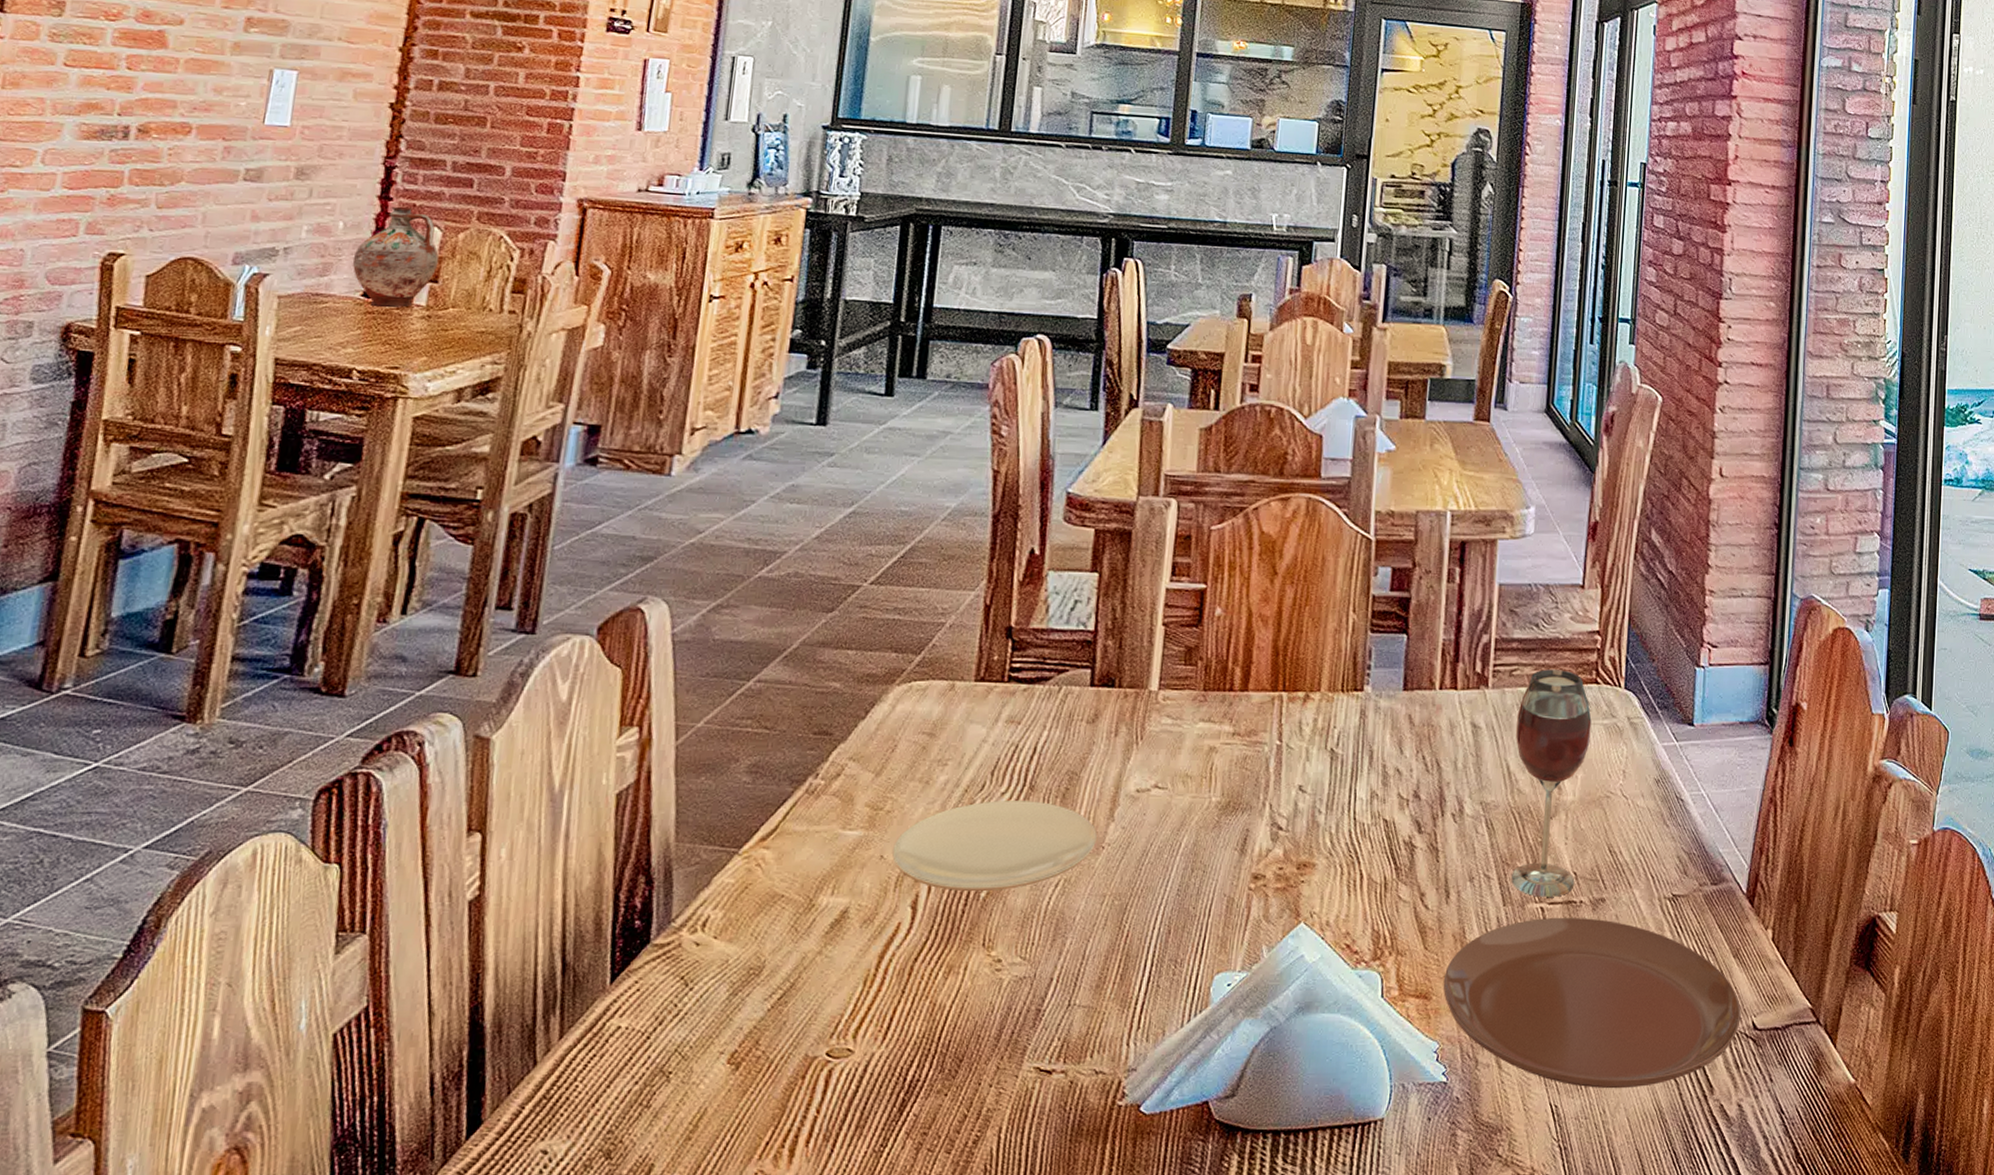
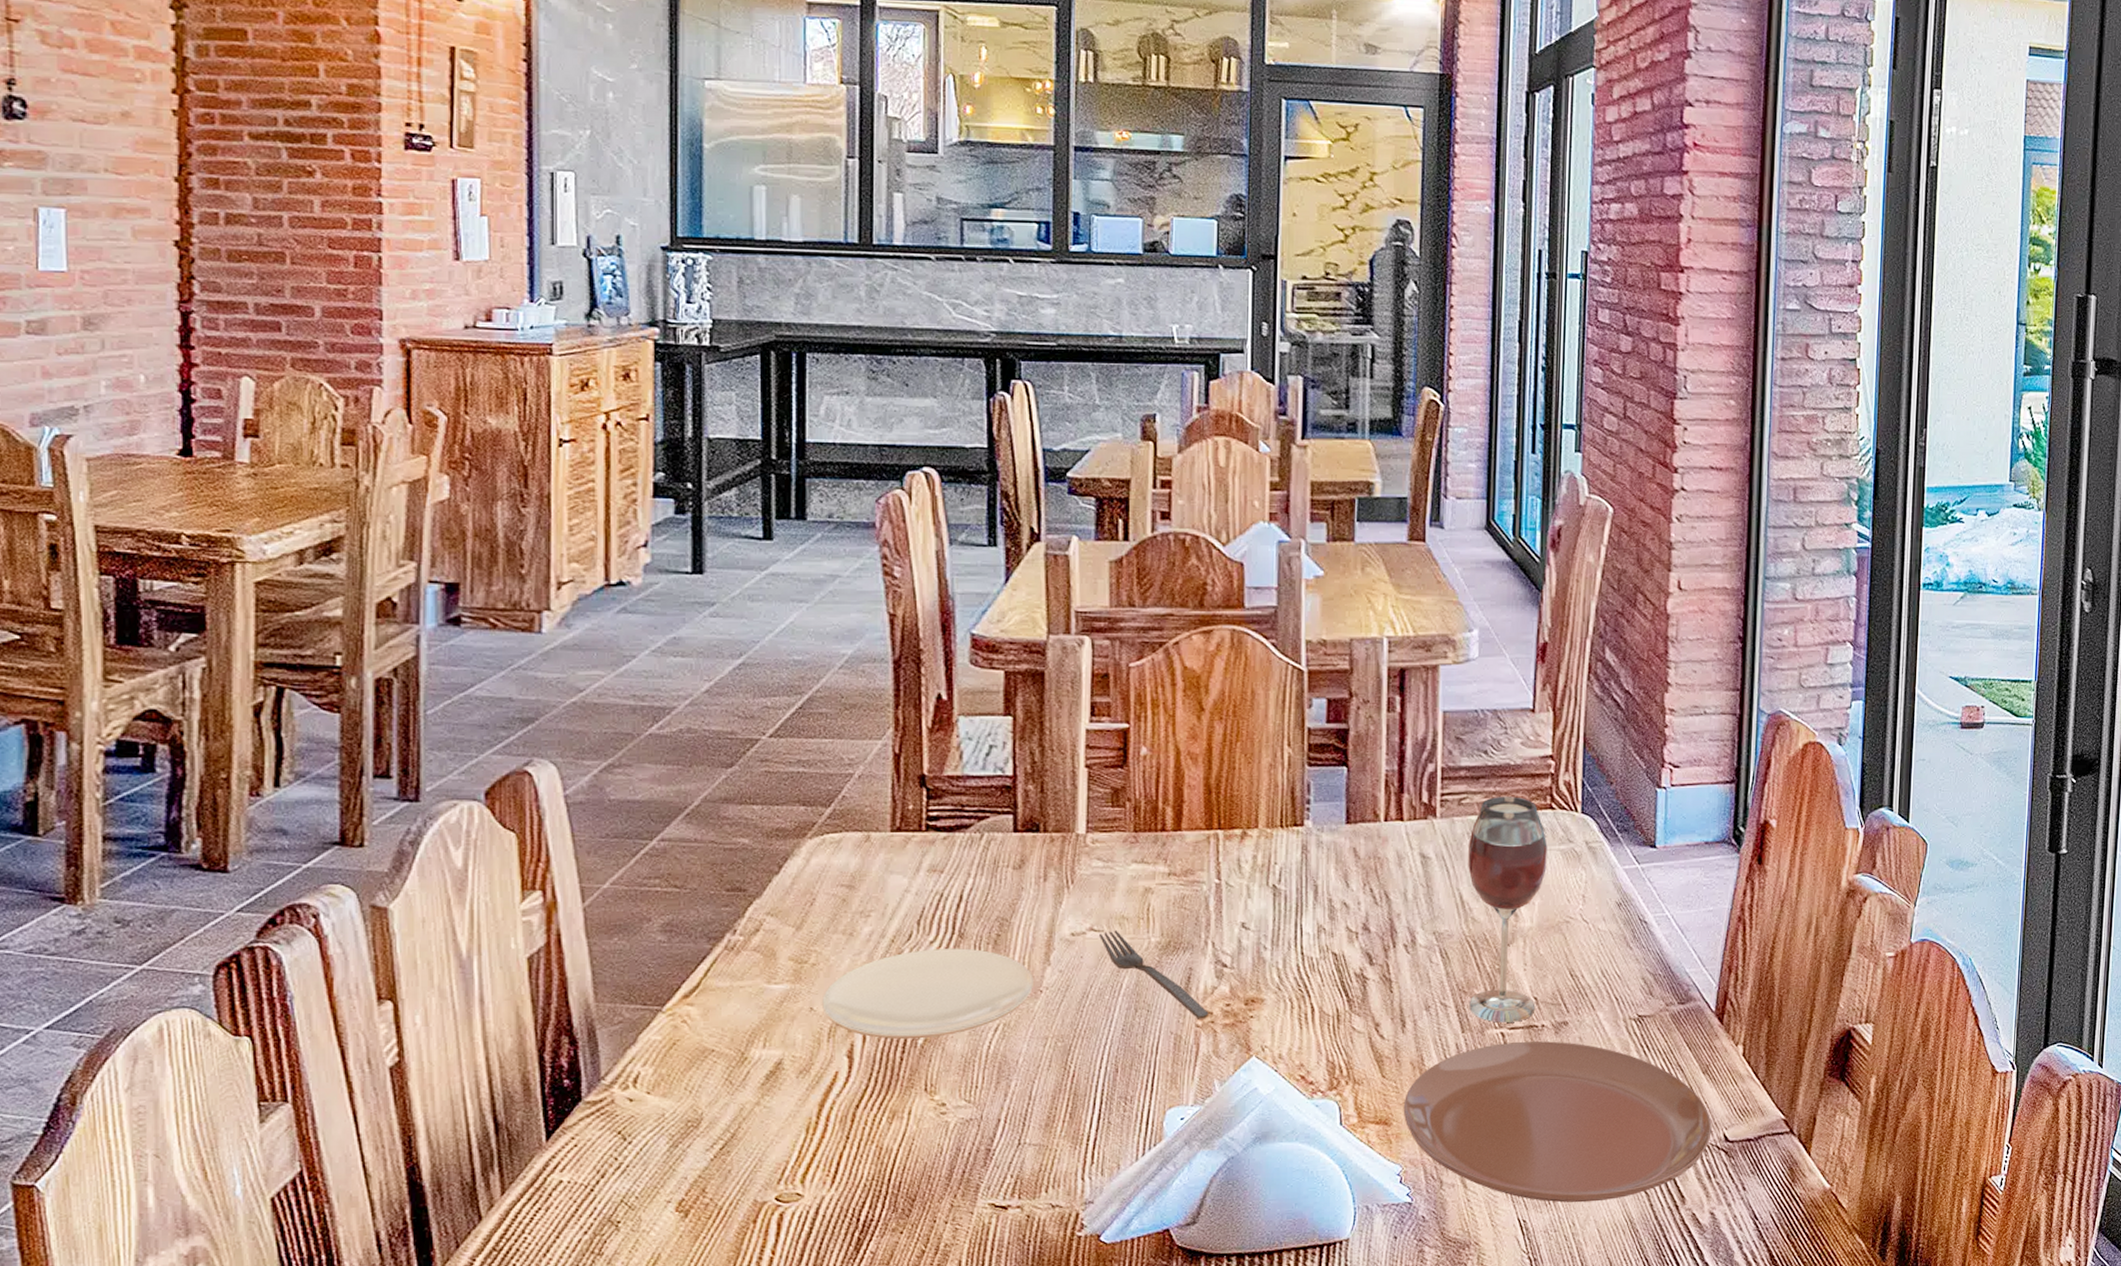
ceramic jug: present [352,206,439,308] -> none [161,355,257,467]
fork: none [1163,788,1262,881] -> present [1099,930,1209,1018]

